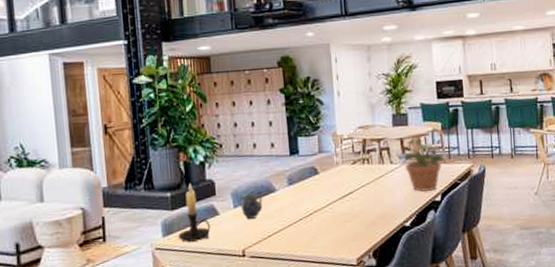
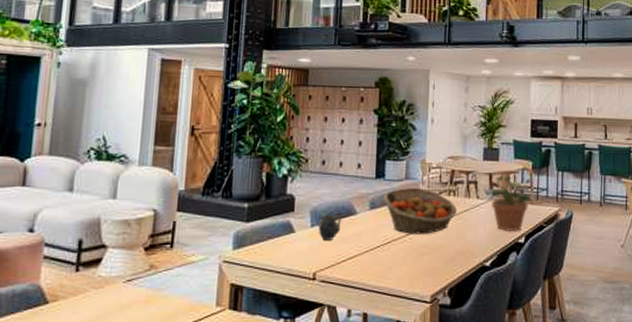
candle holder: present [178,184,211,242] -> none [249,196,284,258]
fruit basket: none [300,160,372,204] -> present [383,188,457,234]

